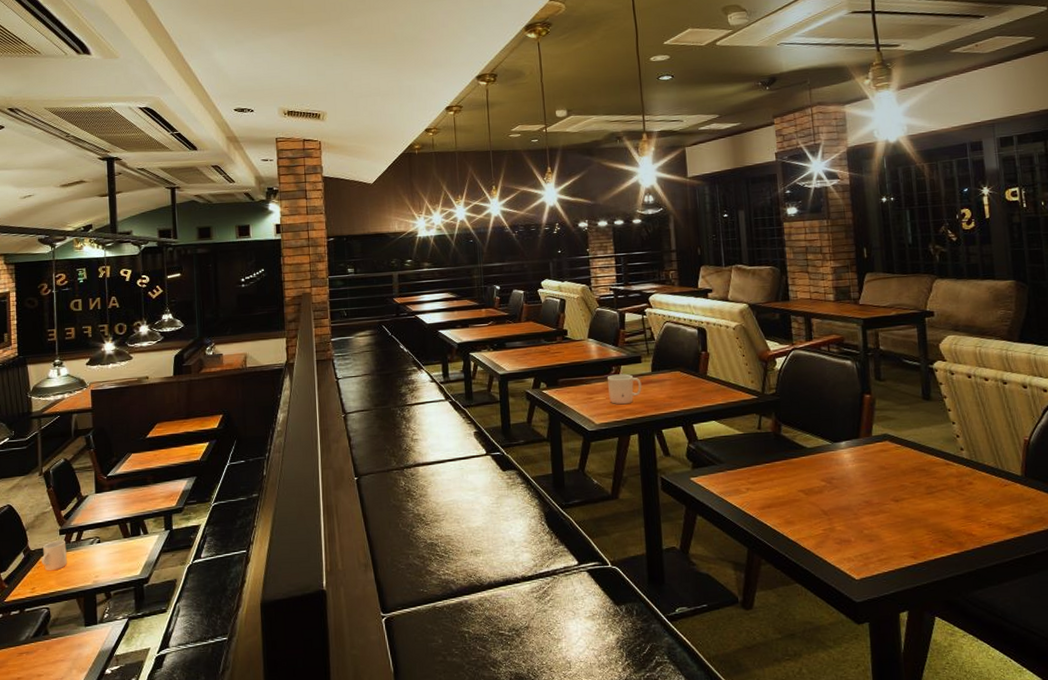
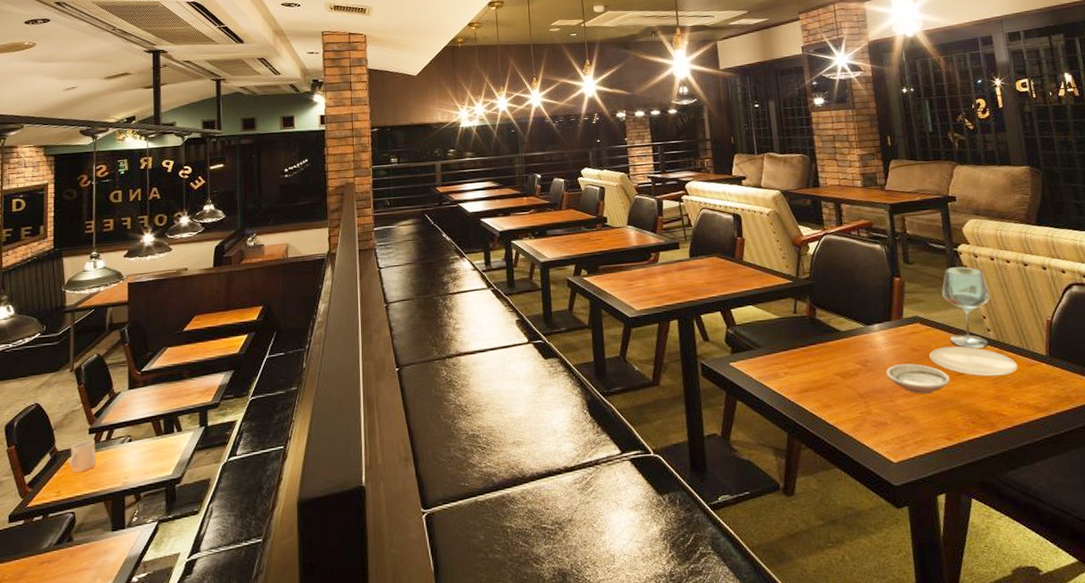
mug: present [606,374,642,405] -> none [646,260,681,291]
saucer: none [851,481,919,512] -> present [885,363,950,394]
plate: none [898,465,991,497] -> present [929,346,1018,378]
wine glass: none [913,384,966,467] -> present [941,266,991,348]

